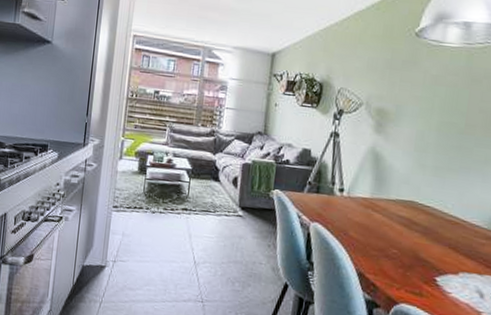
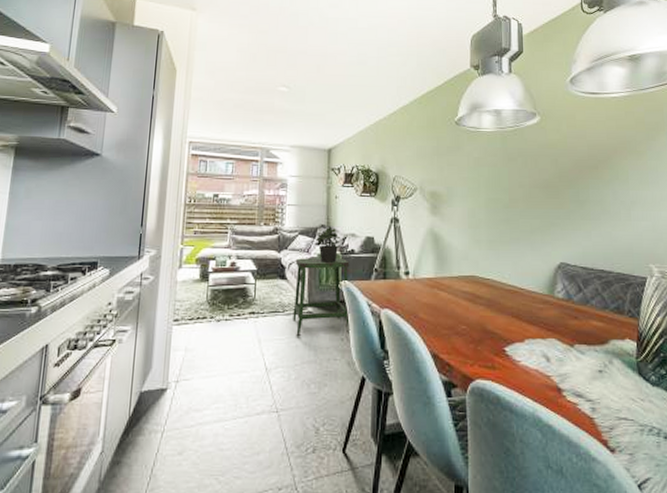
stool: none [222,162,284,241] -> present [293,257,351,337]
potted plant: none [251,134,277,171] -> present [316,226,341,263]

